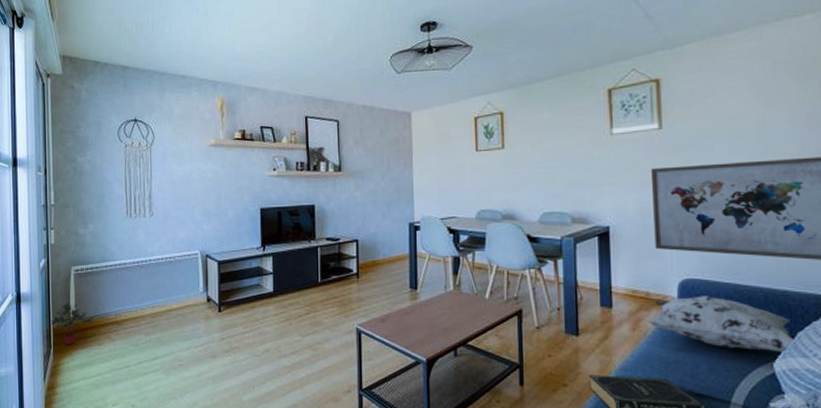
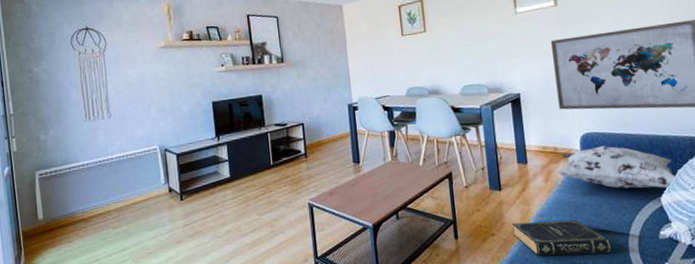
potted plant: present [50,302,98,346] -> none [19,205,65,246]

